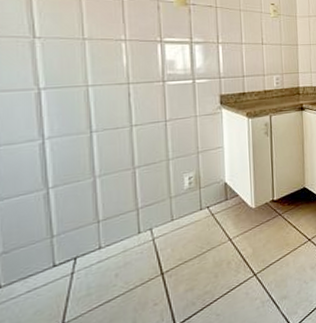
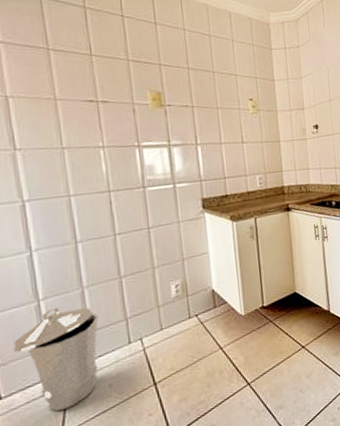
trash can: none [16,195,109,301] -> present [12,307,99,412]

